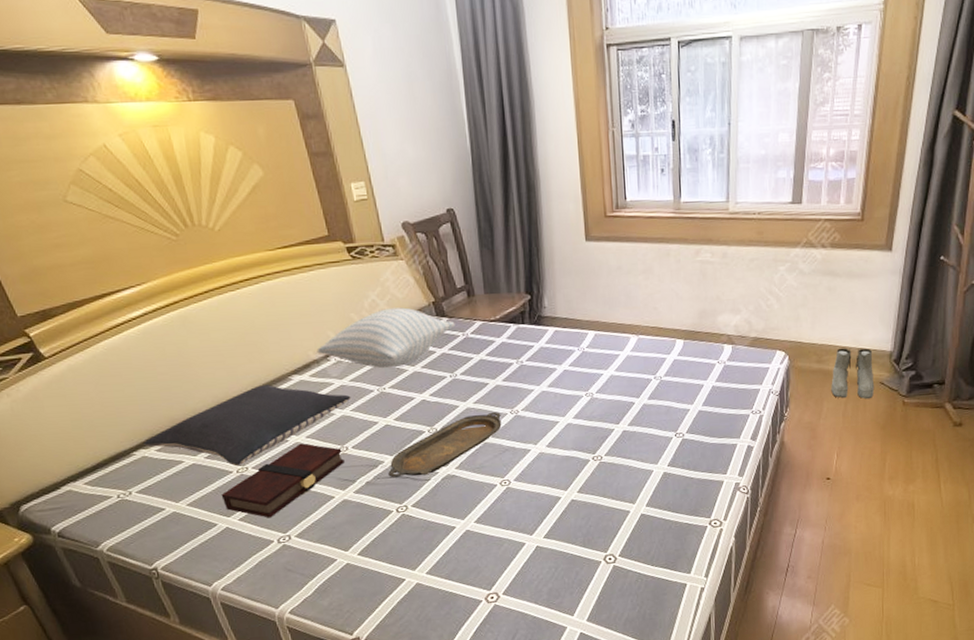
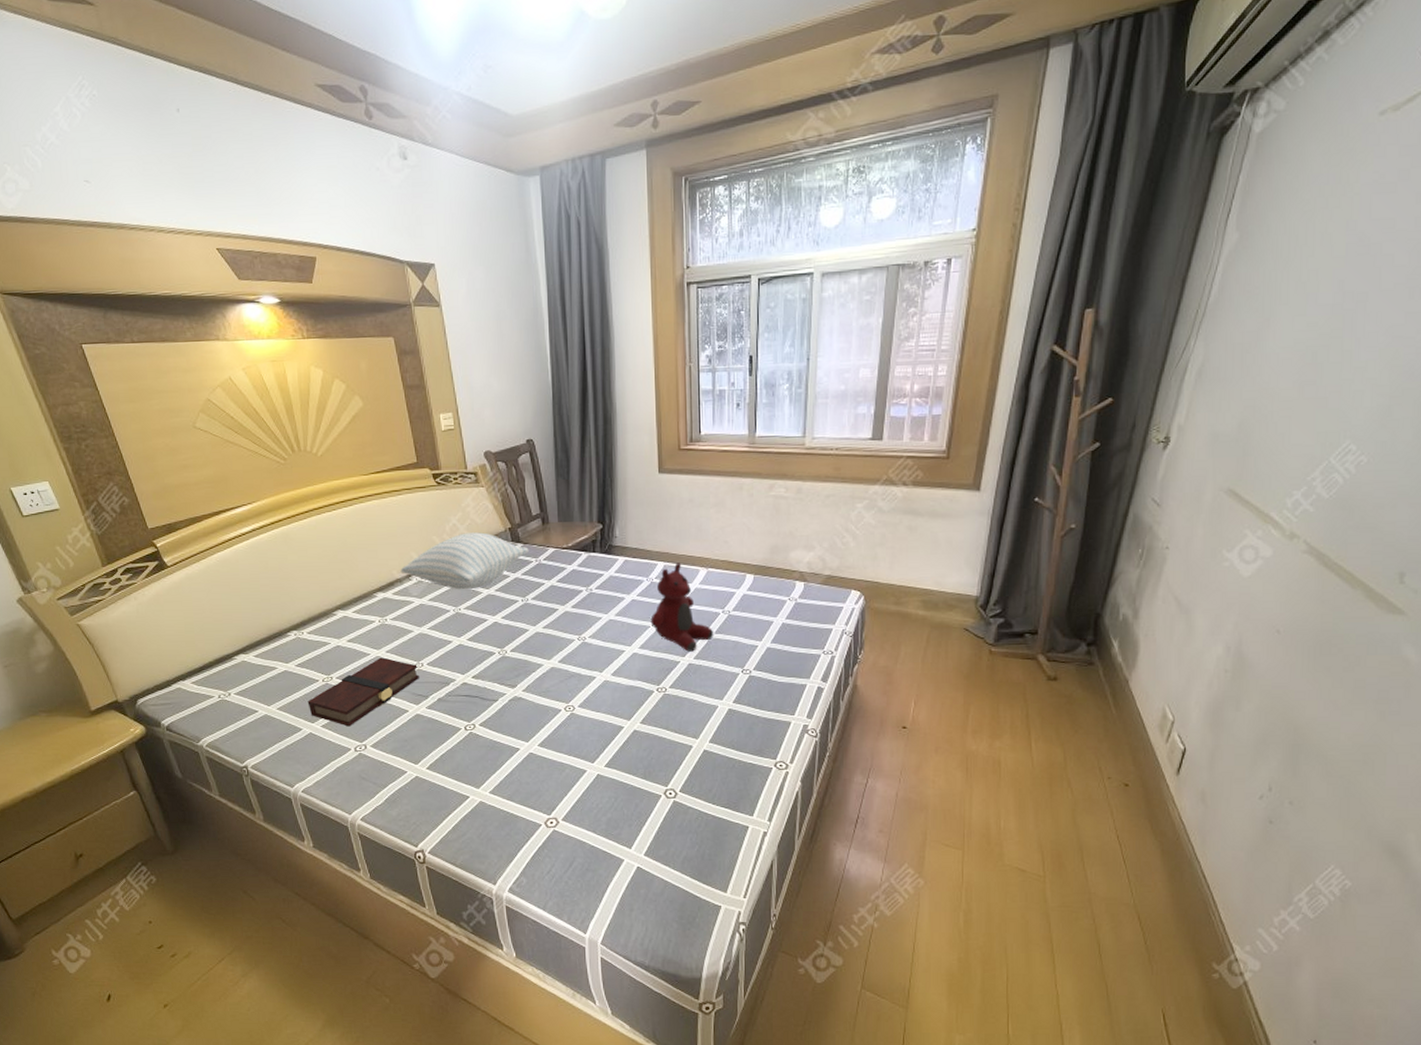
pillow: present [144,385,351,467] -> none [244,600,429,676]
serving tray: present [388,411,502,478] -> none [459,637,569,696]
teddy bear: none [583,331,647,419] -> present [650,562,714,652]
boots: present [831,347,875,399] -> none [910,590,958,646]

